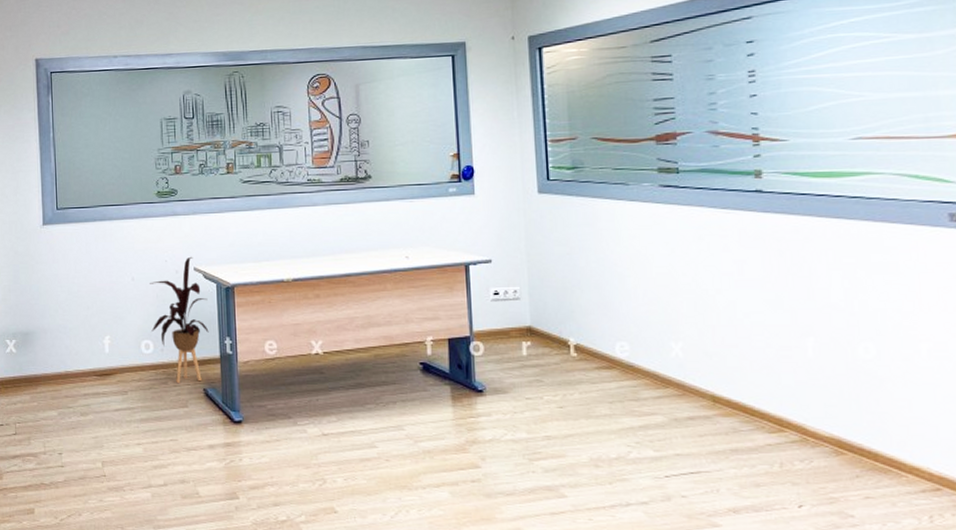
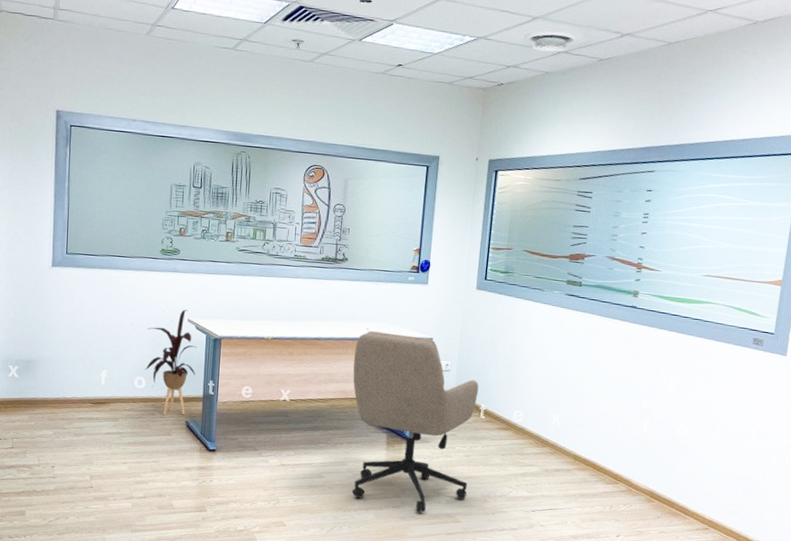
office chair: none [394,259,570,487] -> present [351,331,479,513]

